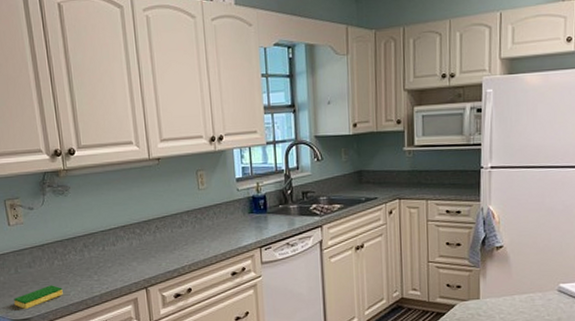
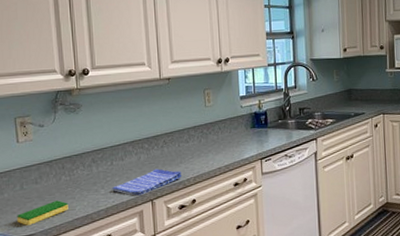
dish towel: none [105,255,176,283] -> present [112,168,181,196]

